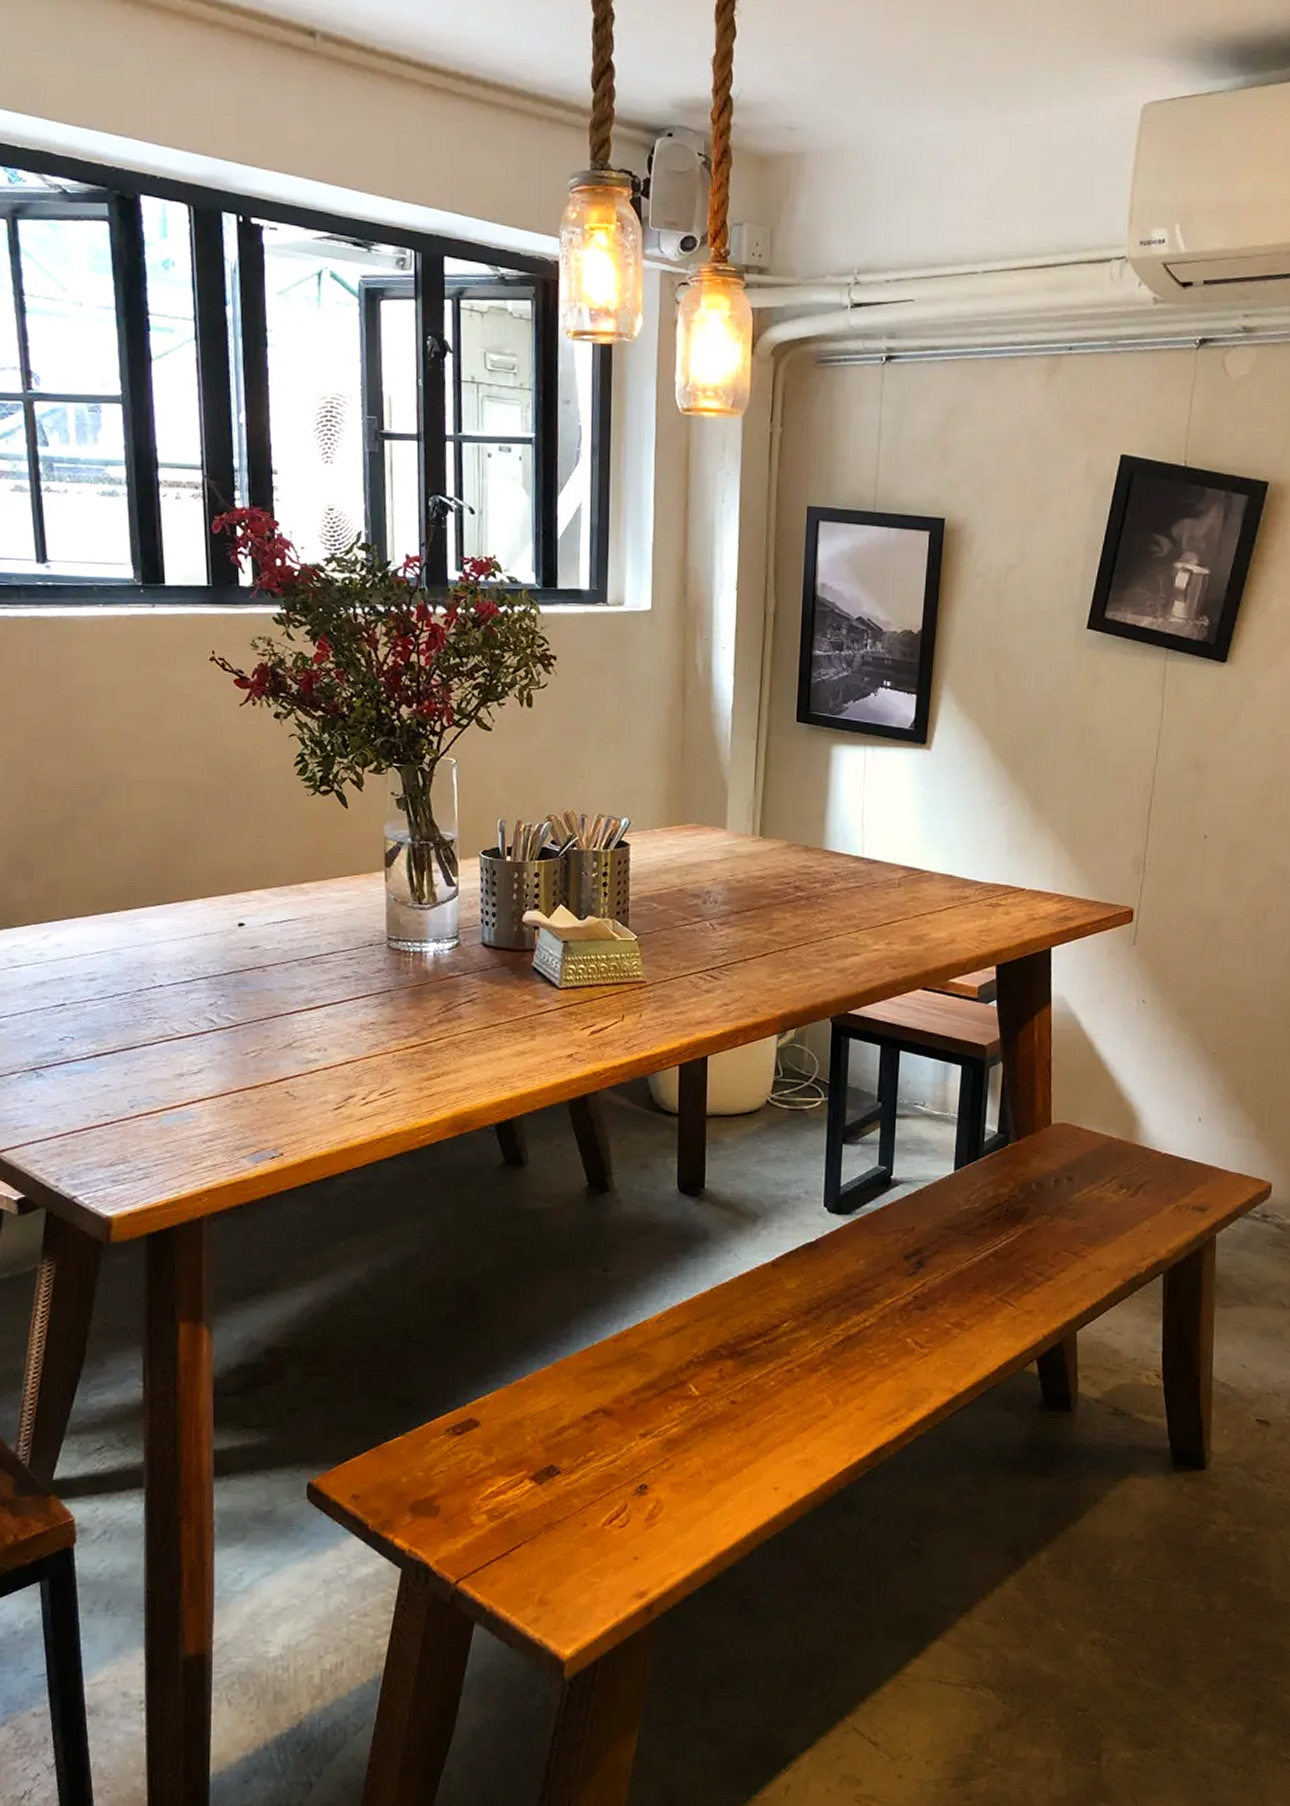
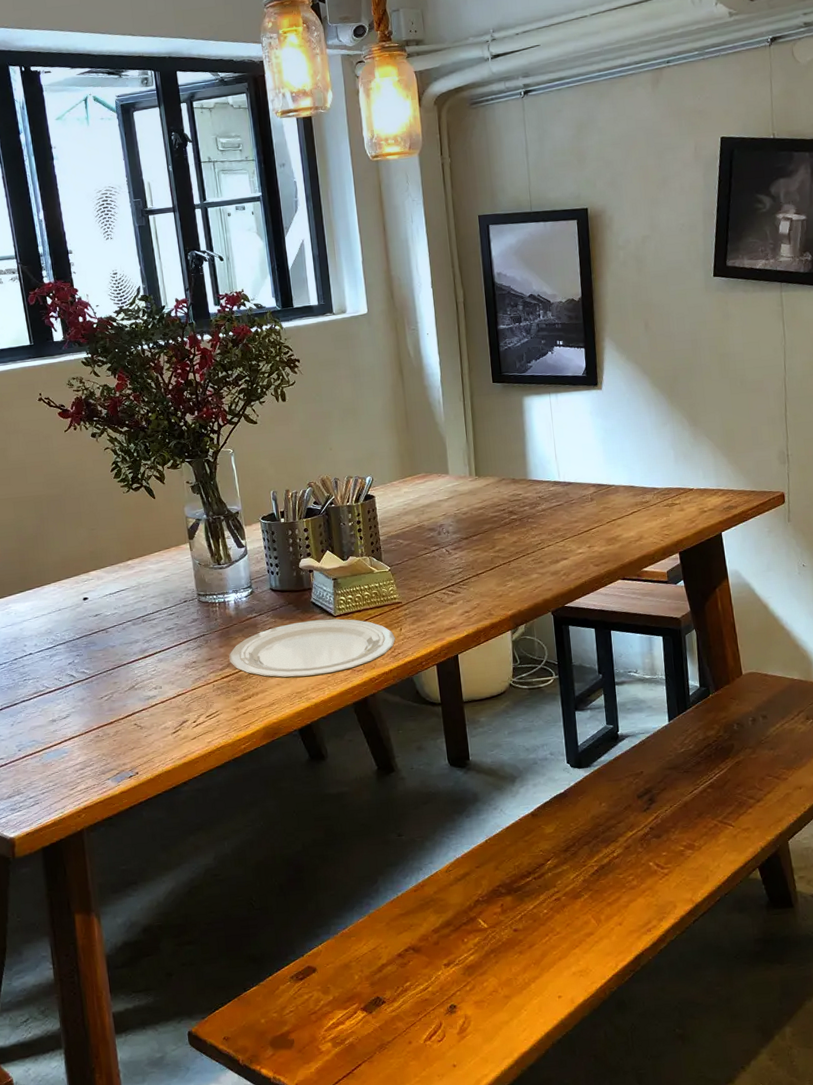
plate: none [418,989,632,1061] -> present [229,619,395,679]

